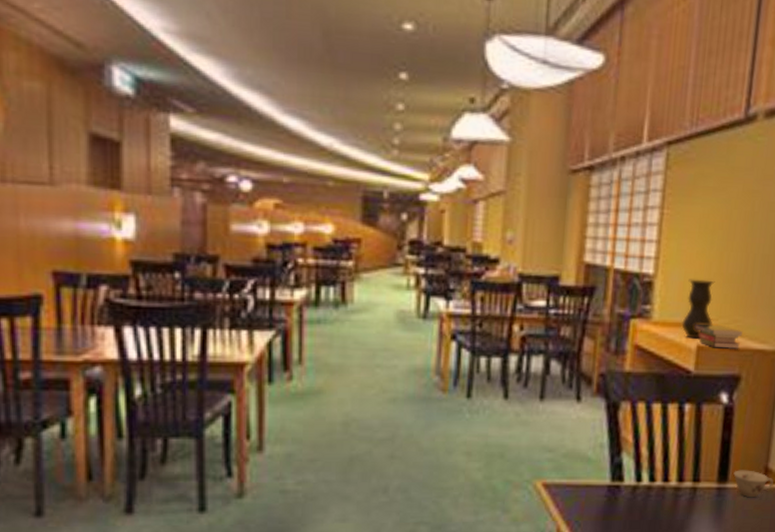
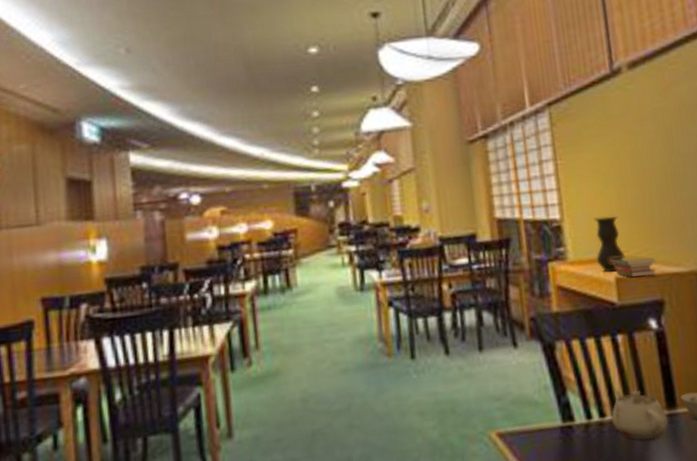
teapot: none [659,456,716,509] -> present [611,389,669,440]

